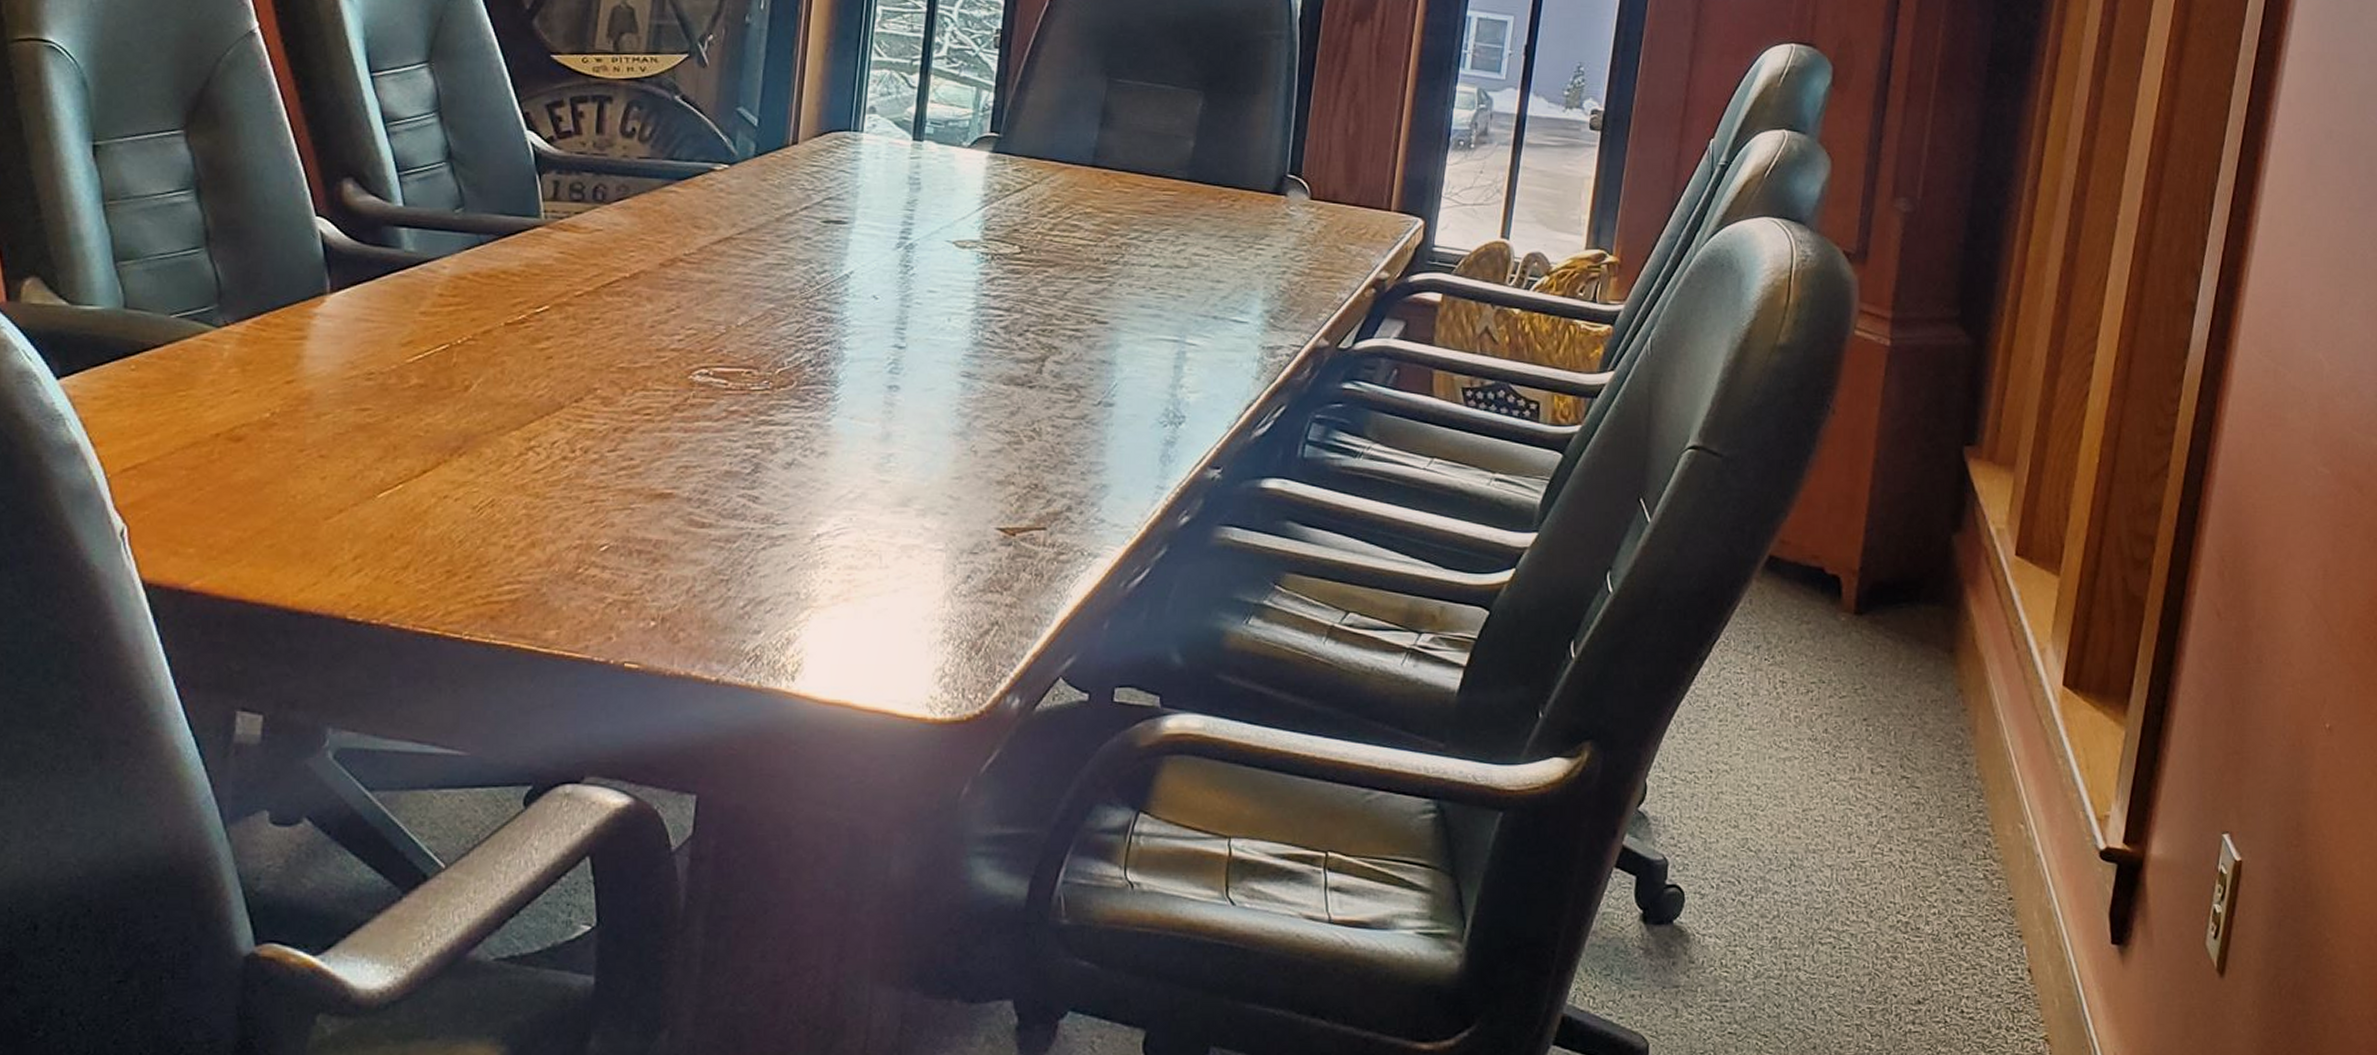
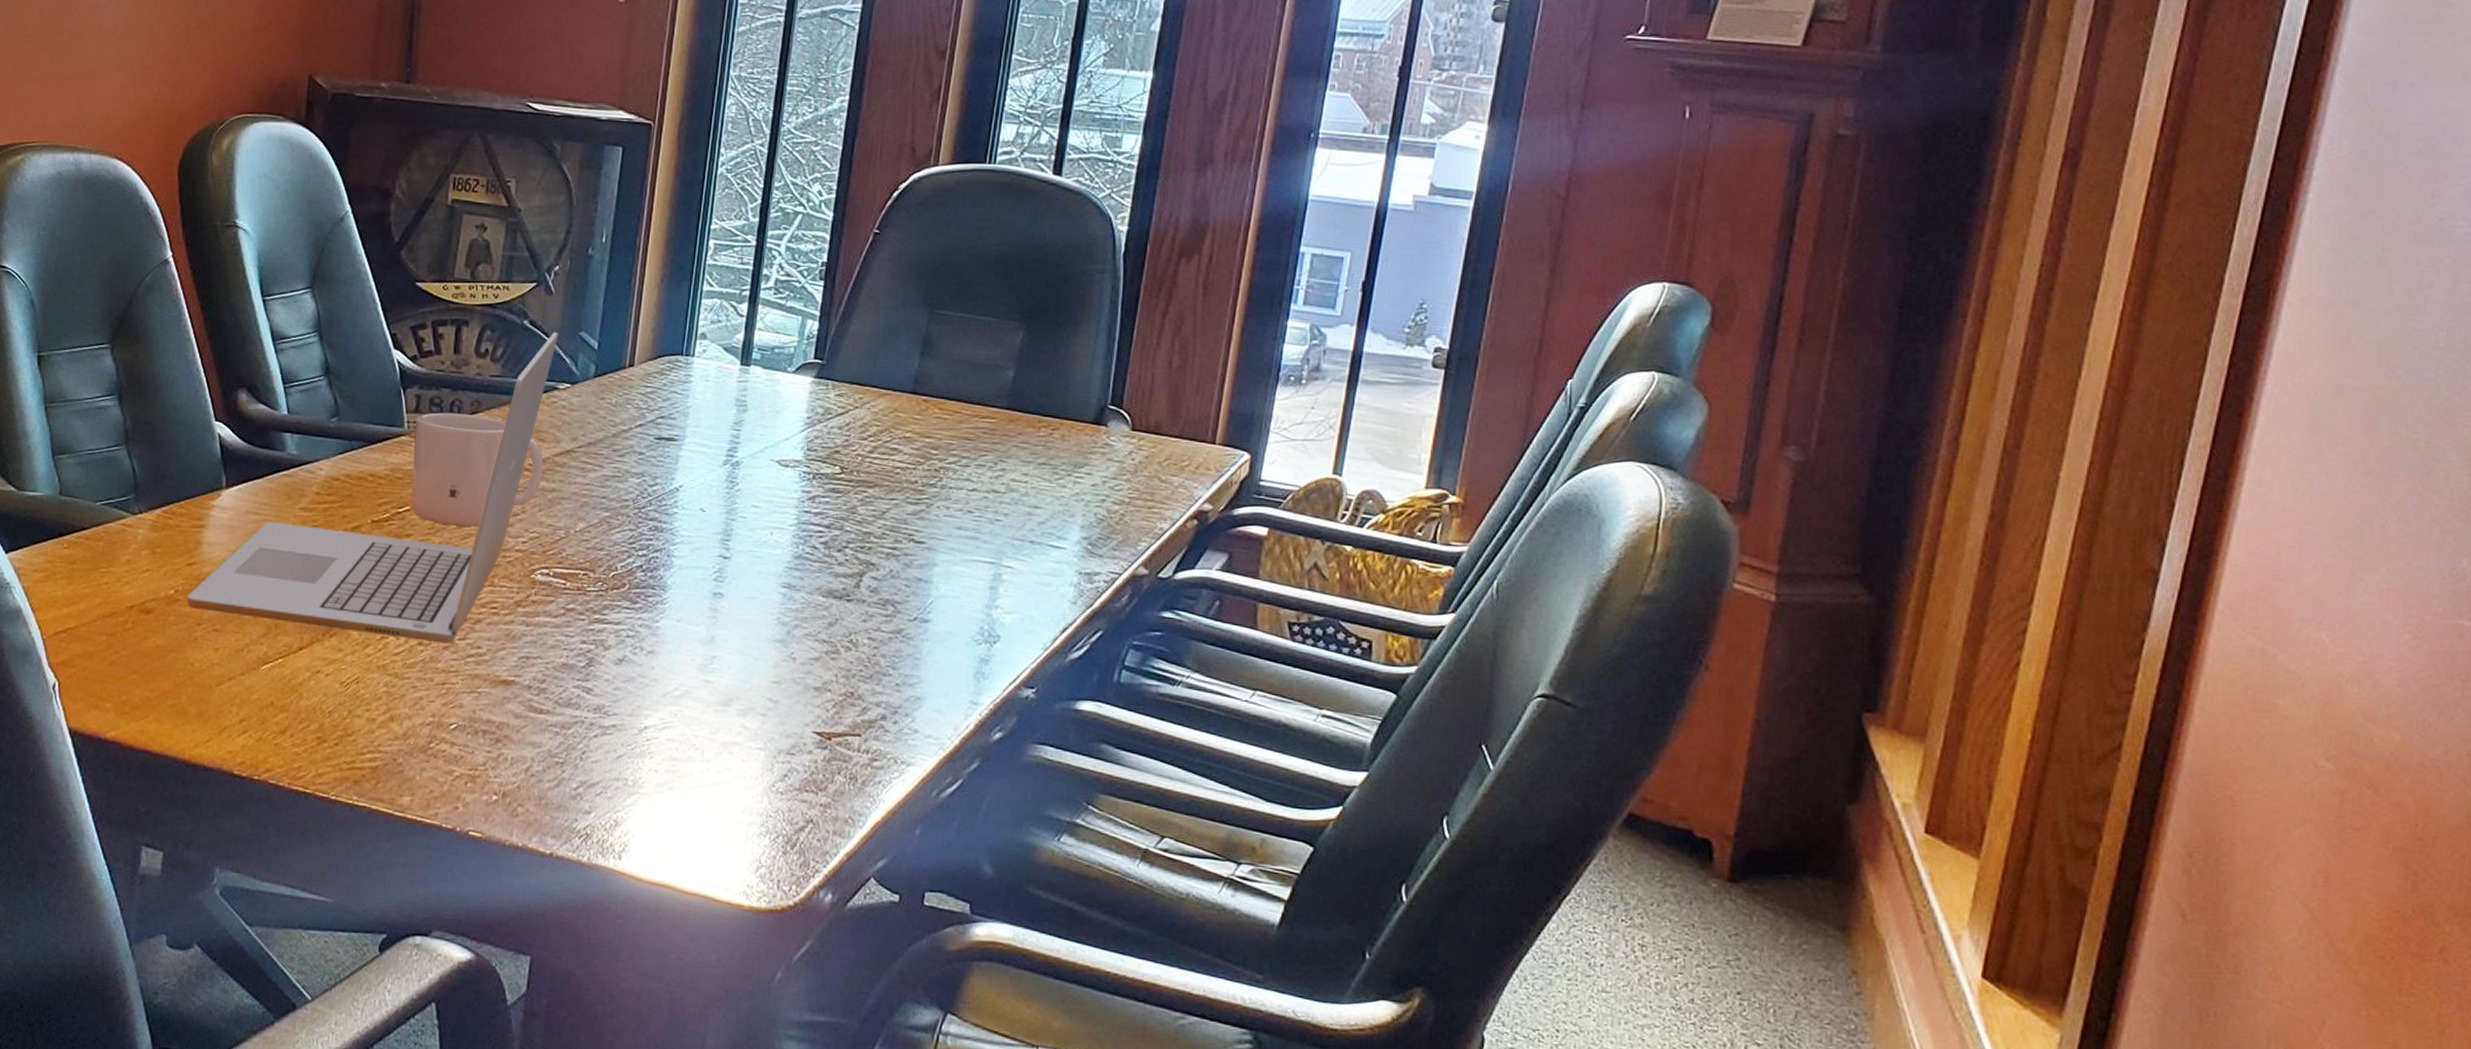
laptop: none [285,107,715,457] -> present [186,331,559,644]
mug: none [550,199,700,326] -> present [411,412,543,527]

